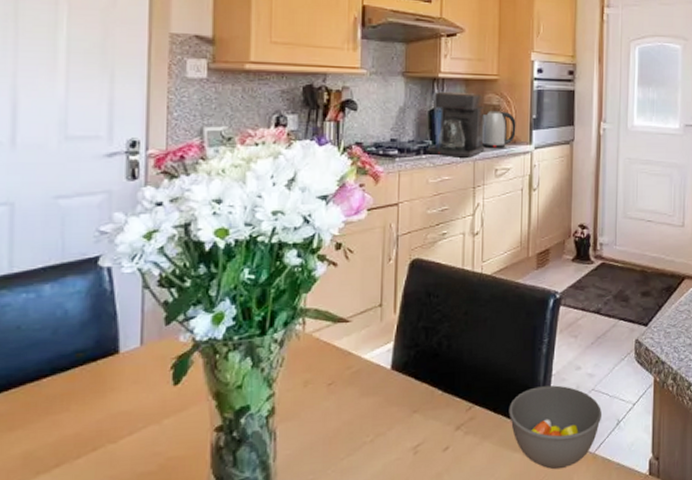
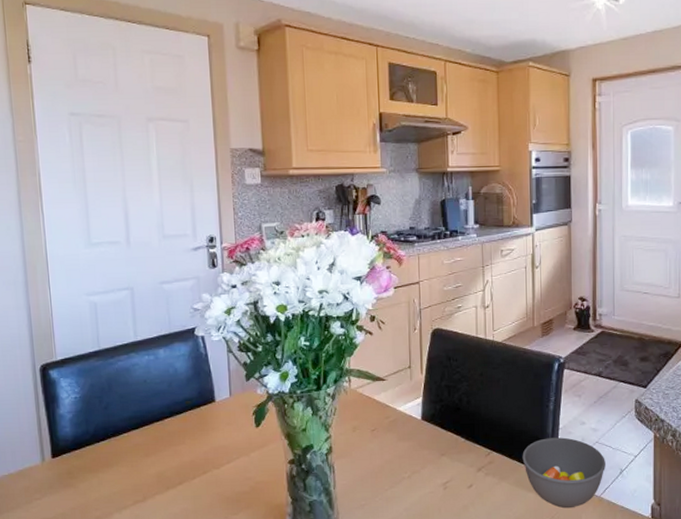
coffee maker: present [427,91,485,158] -> none [441,182,490,241]
kettle: present [481,109,516,148] -> none [487,197,518,232]

